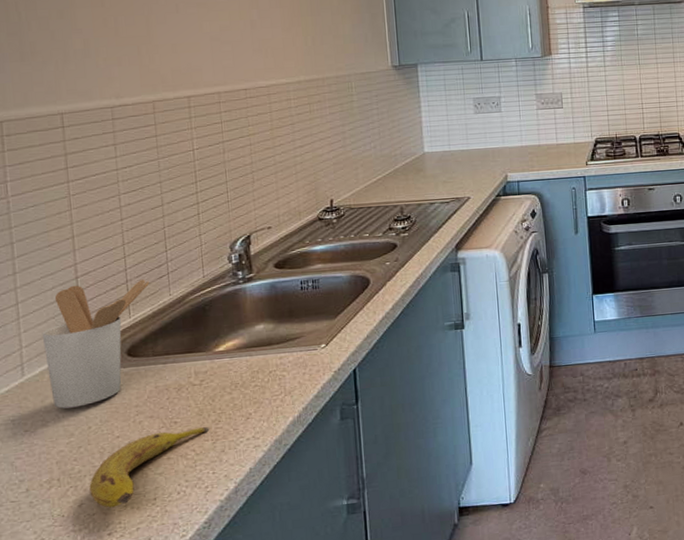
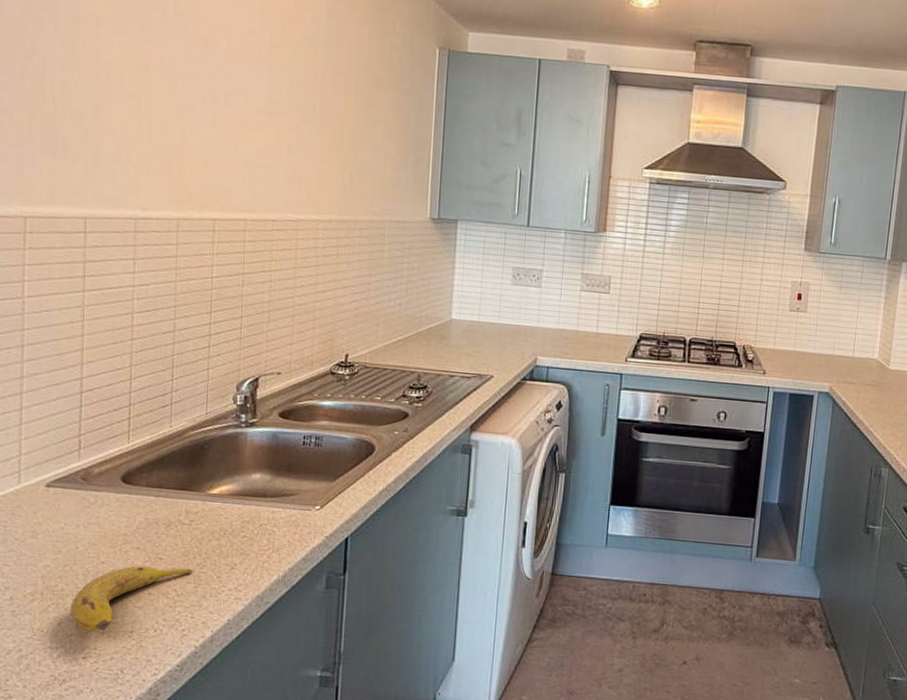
utensil holder: present [41,279,149,409] -> none [41,399,151,525]

